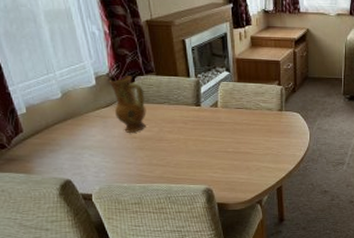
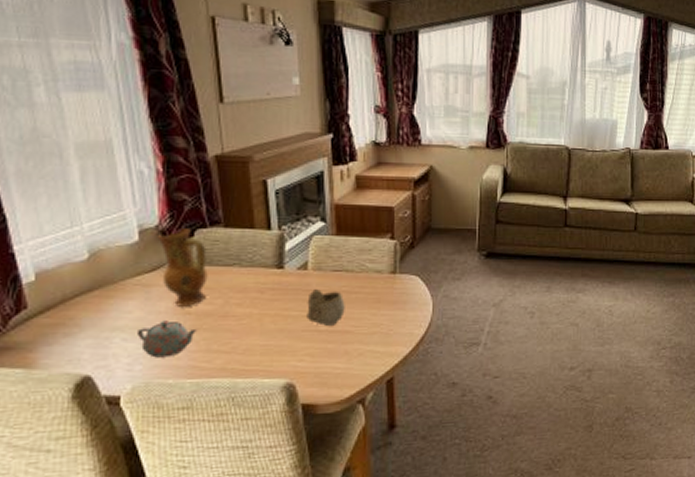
teapot: none [100,142,142,168] -> present [138,320,197,358]
mug: none [218,122,246,148] -> present [307,289,345,326]

